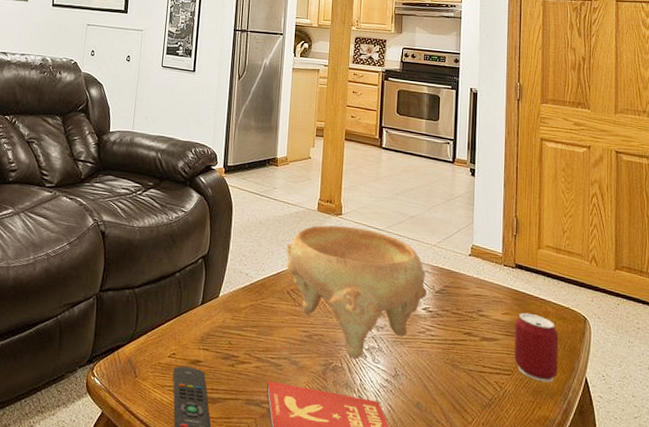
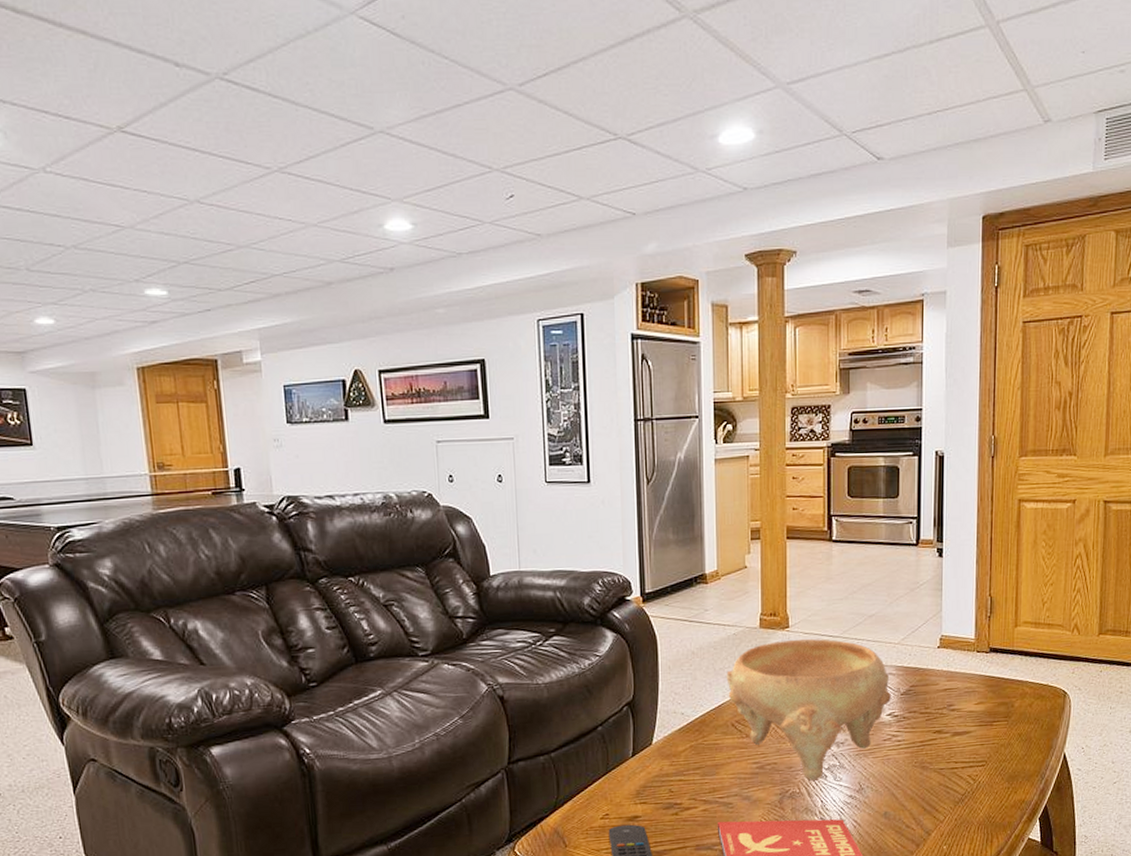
can: present [514,312,559,383] -> none [989,698,1036,767]

